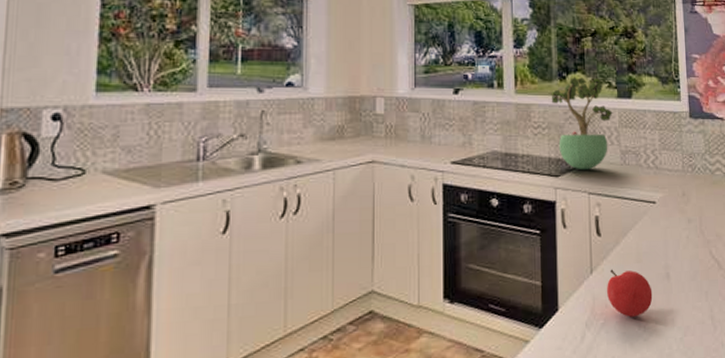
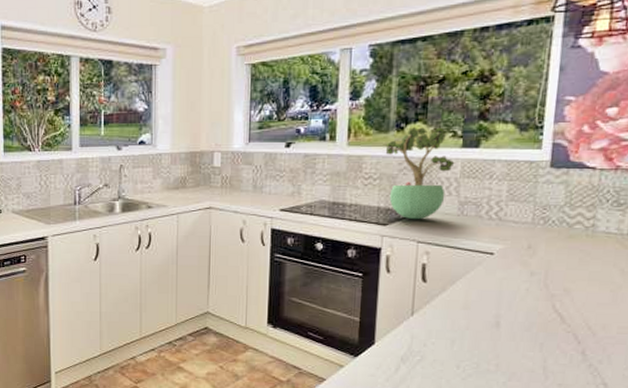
fruit: present [606,269,653,317] -> none [426,313,478,358]

